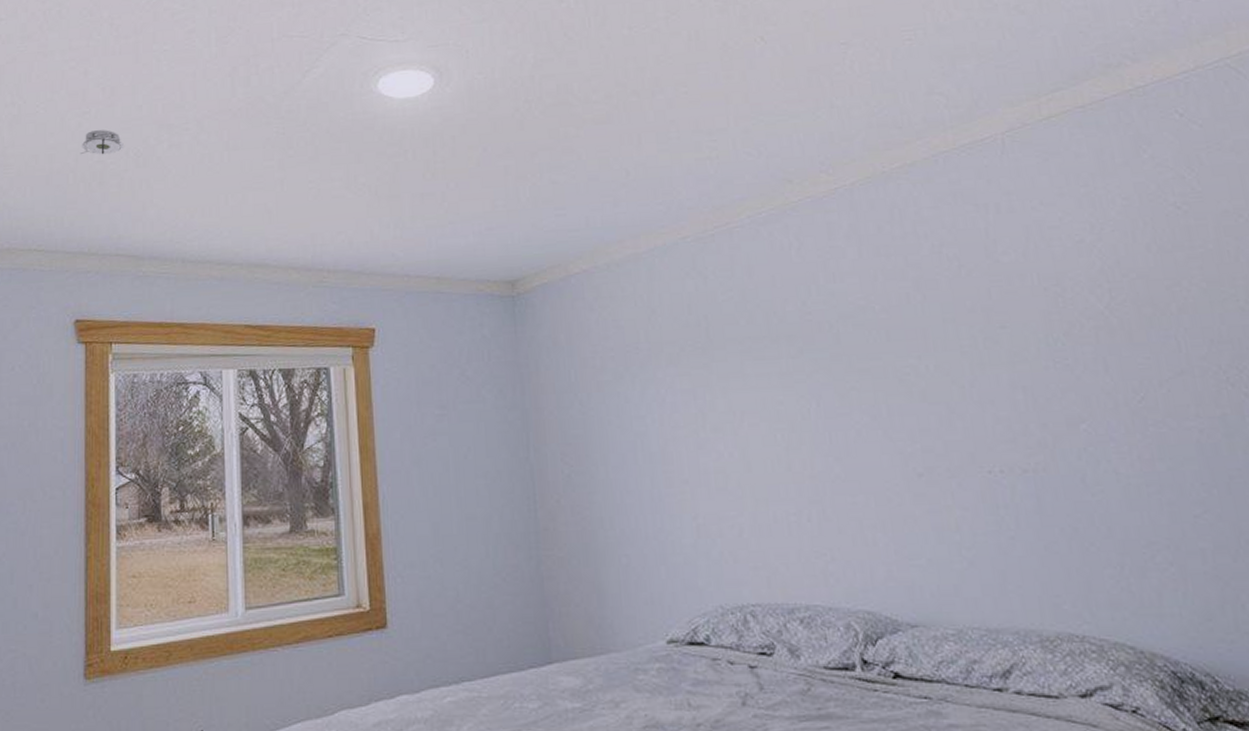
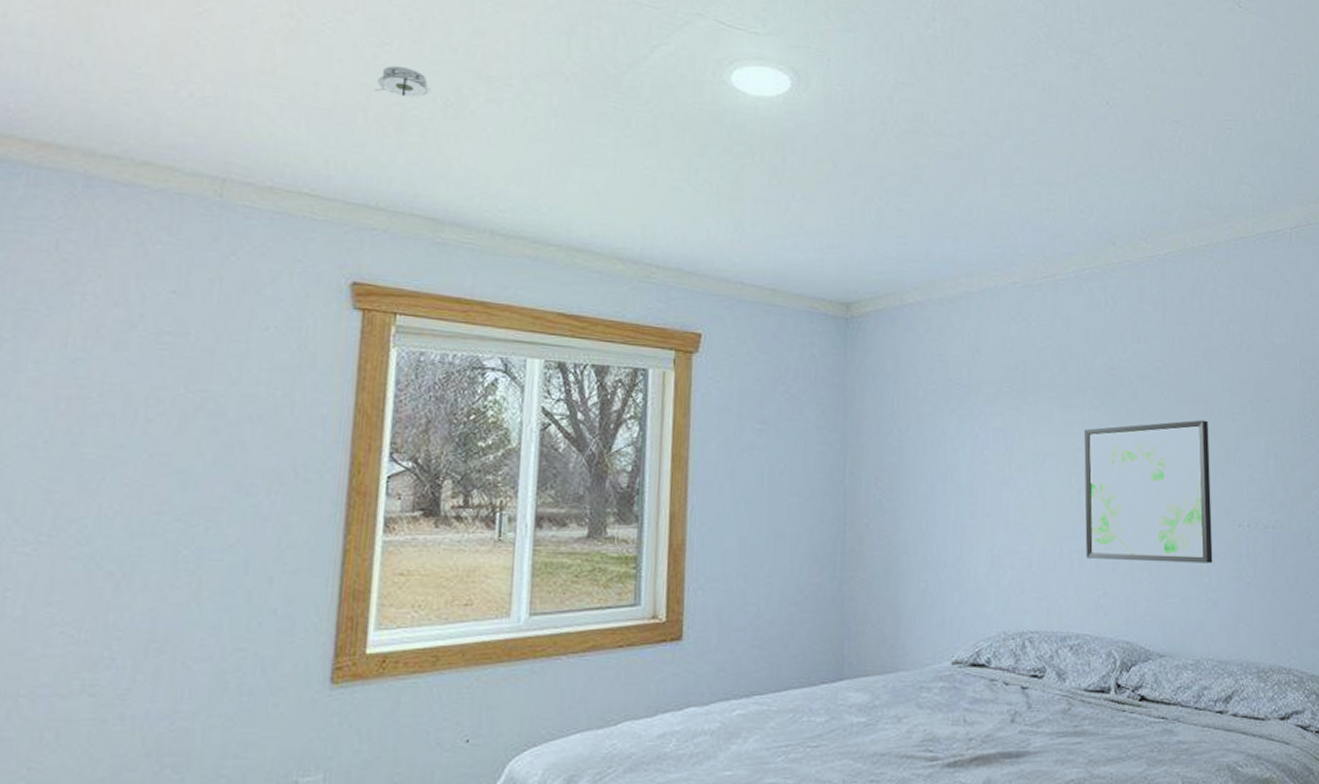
wall art: none [784,357,962,521] -> present [1084,420,1213,564]

